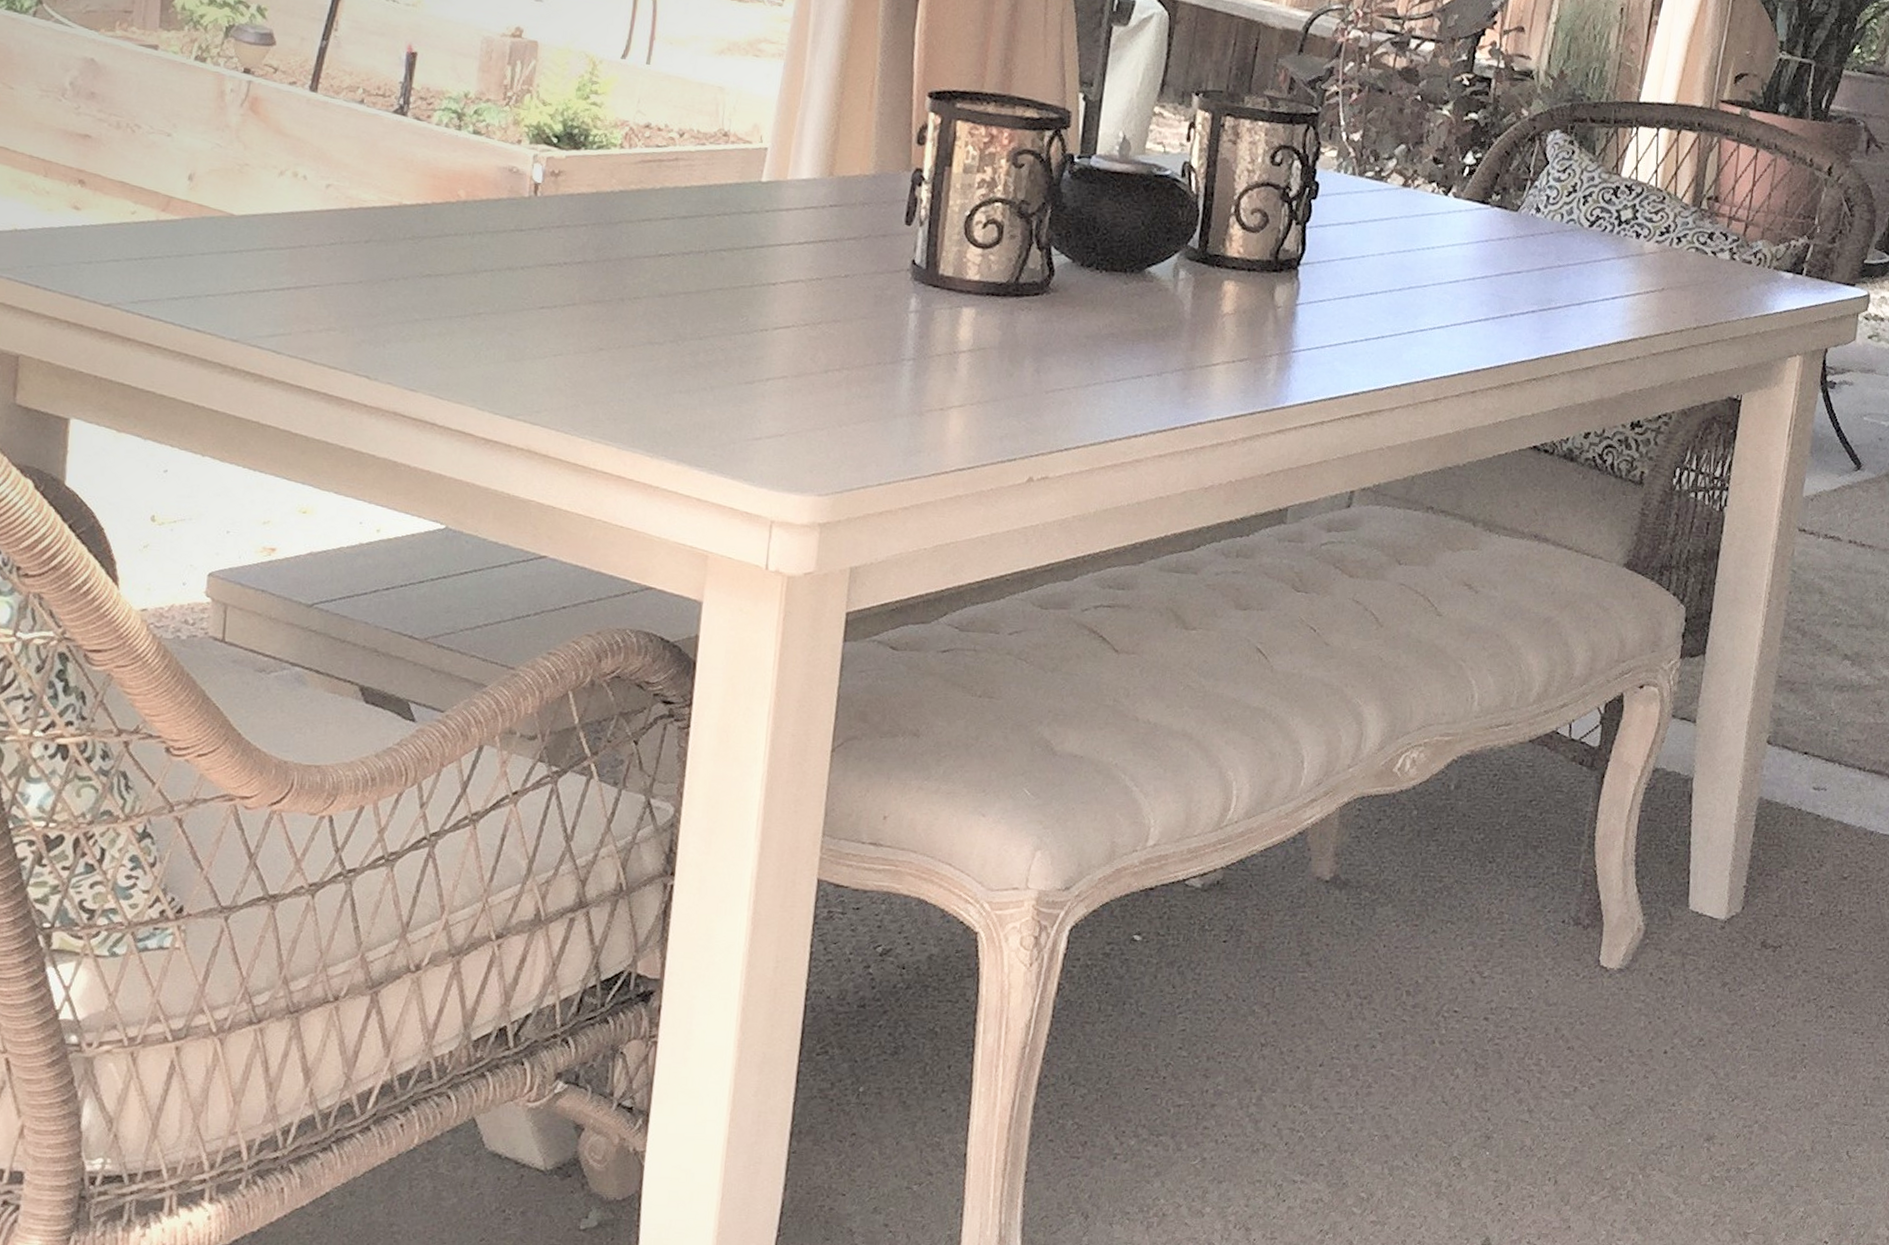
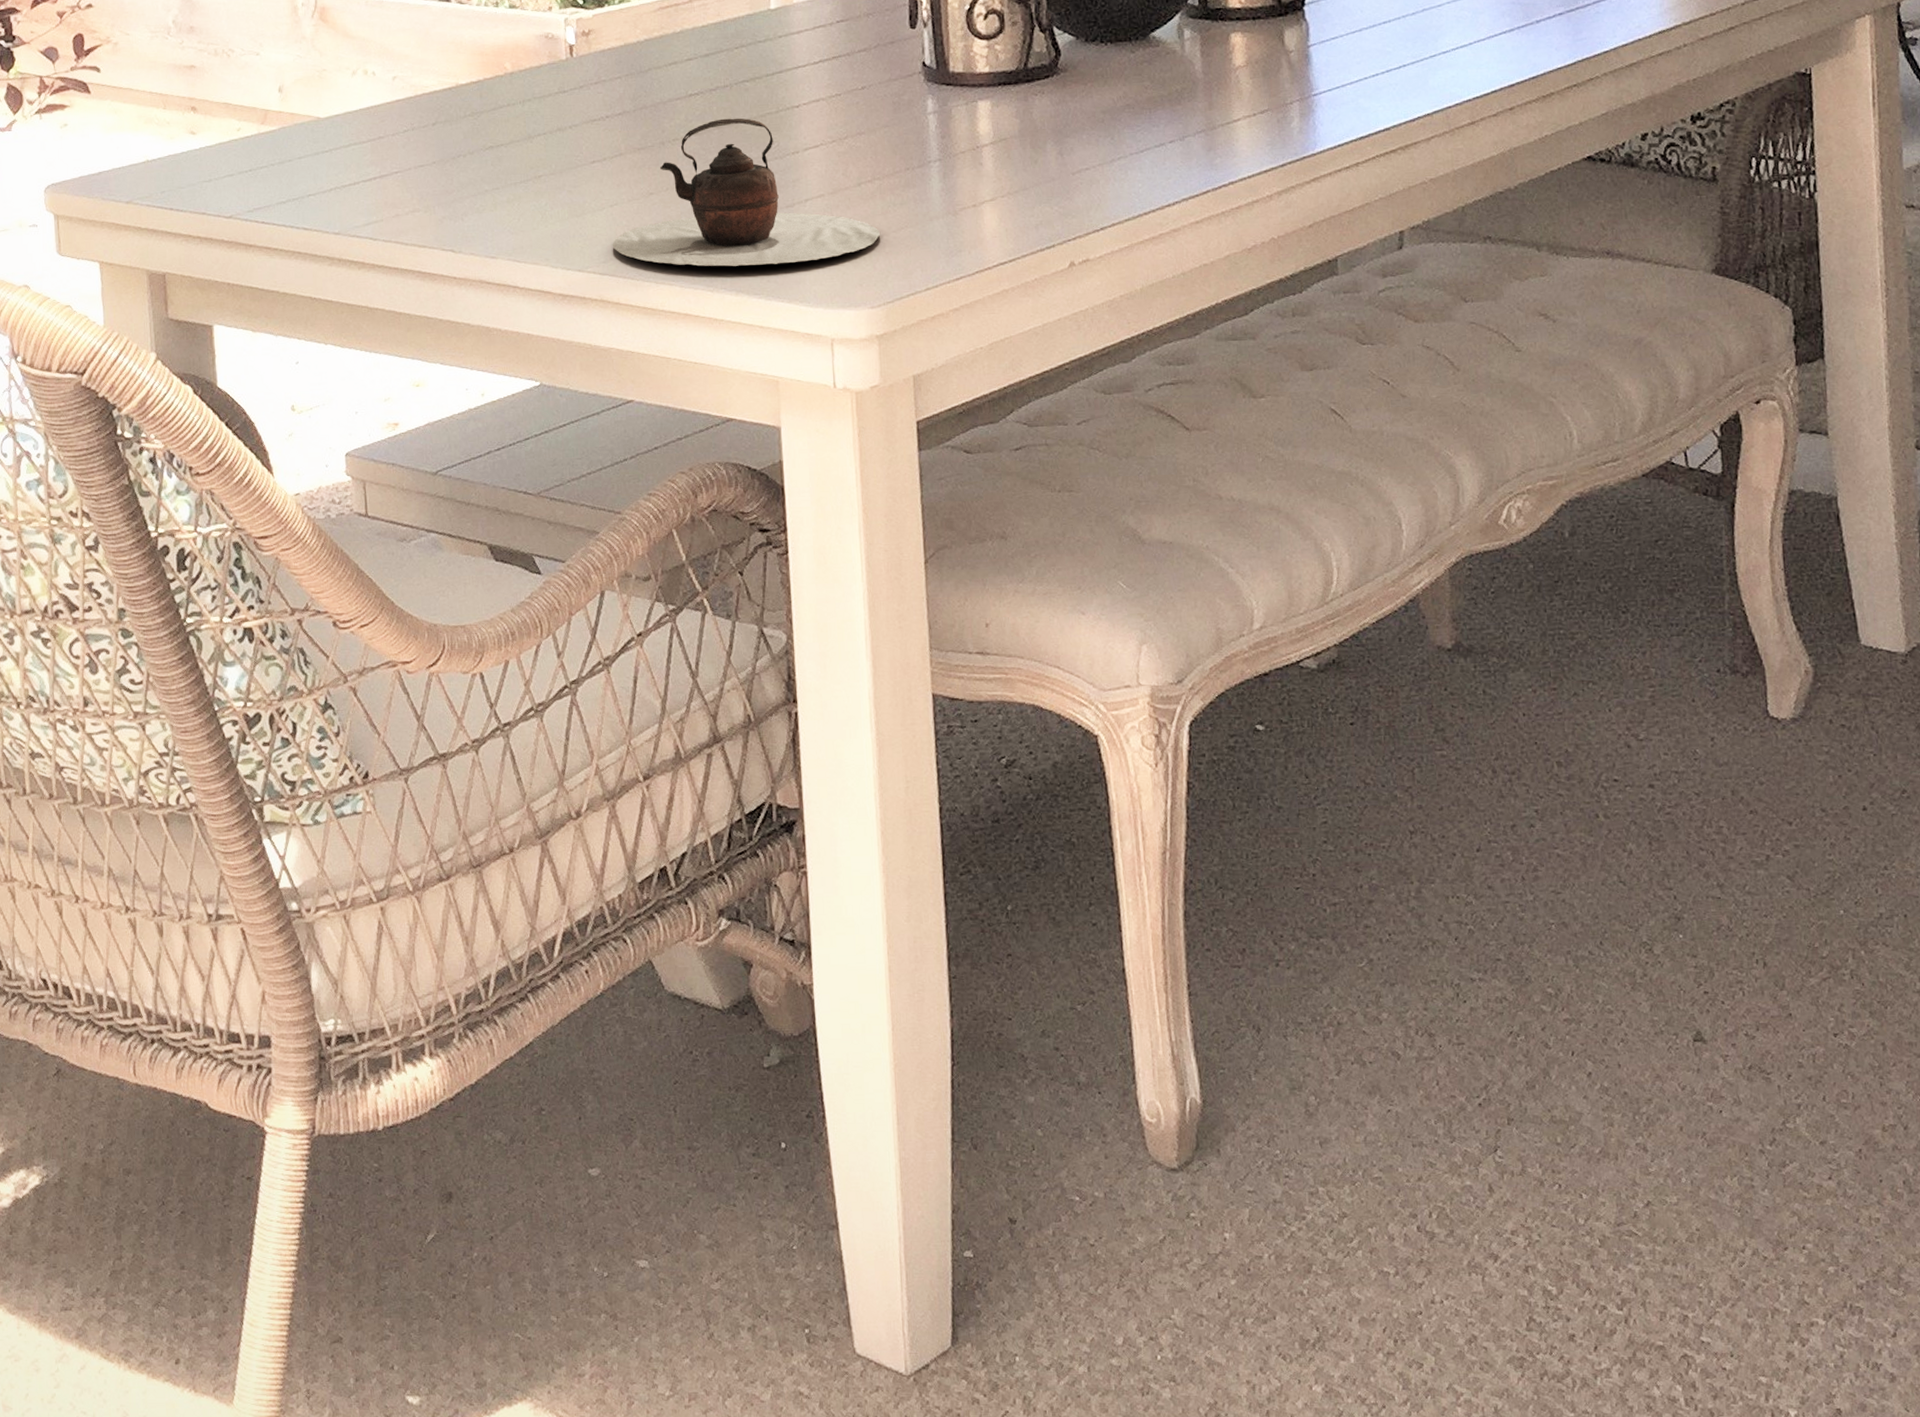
teapot: none [549,284,841,441] -> present [612,118,881,267]

